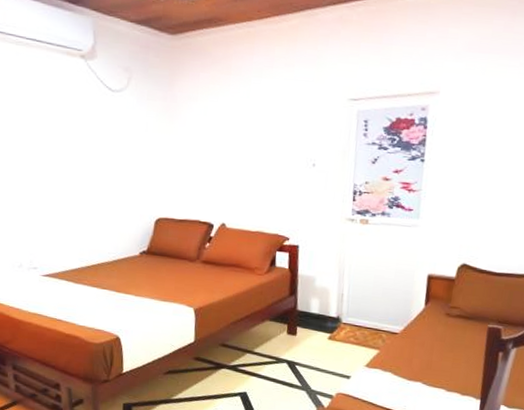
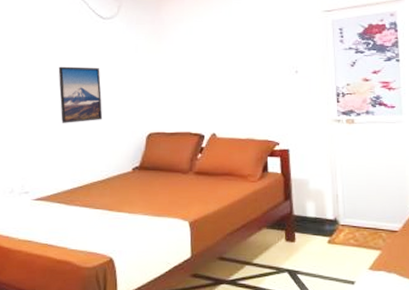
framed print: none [64,141,111,202] -> present [58,66,103,123]

